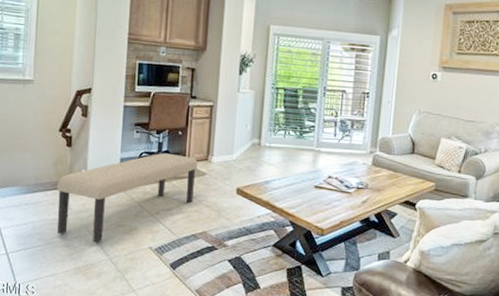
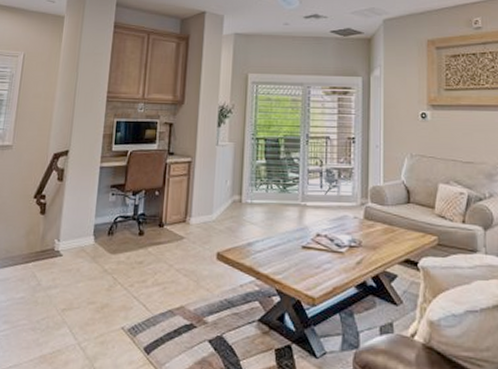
bench: present [56,153,198,244] -> none [24,217,175,326]

